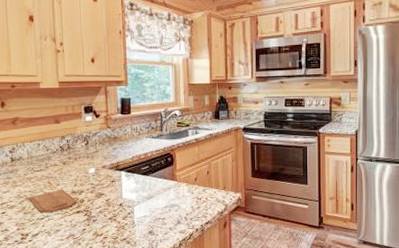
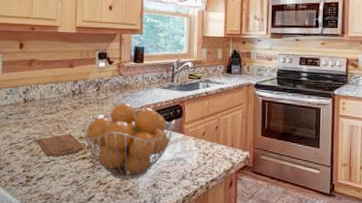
fruit basket: none [75,155,167,229] -> present [84,103,175,180]

